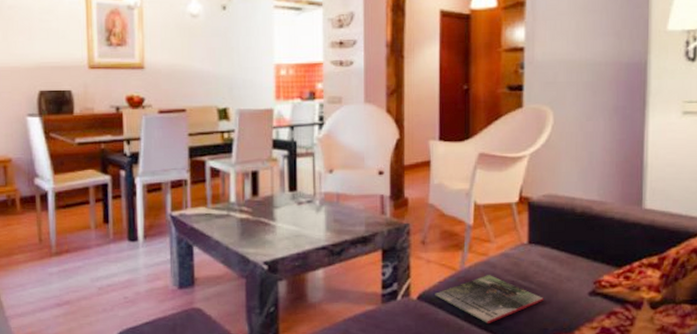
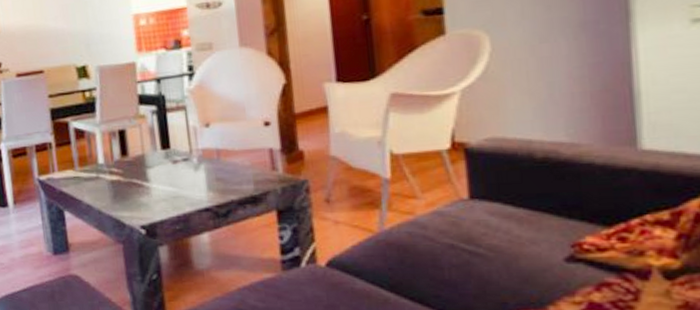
magazine: present [435,275,544,324] -> none [348,237,499,296]

